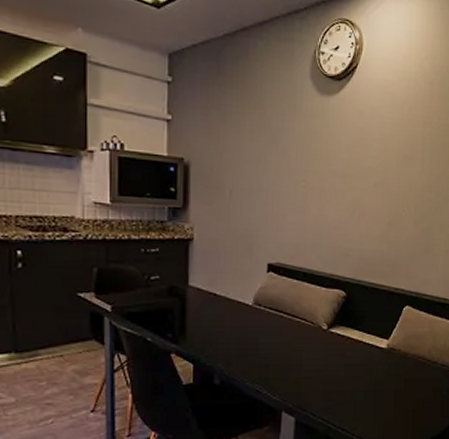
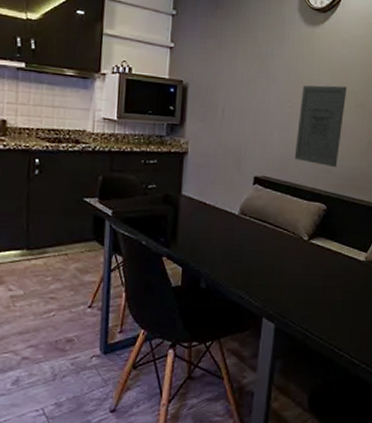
wall art: none [310,162,365,252] -> present [294,85,347,168]

